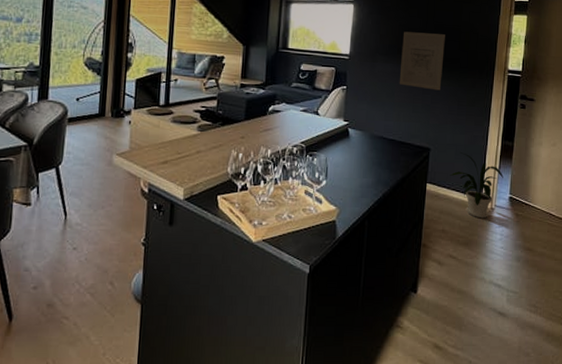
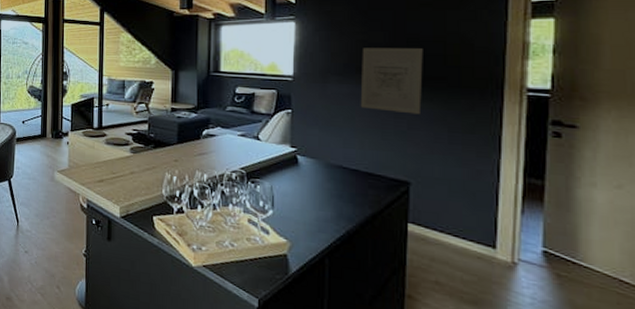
house plant: present [449,152,503,219] -> none [441,189,530,274]

